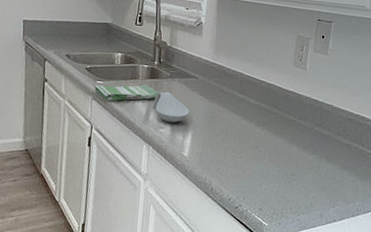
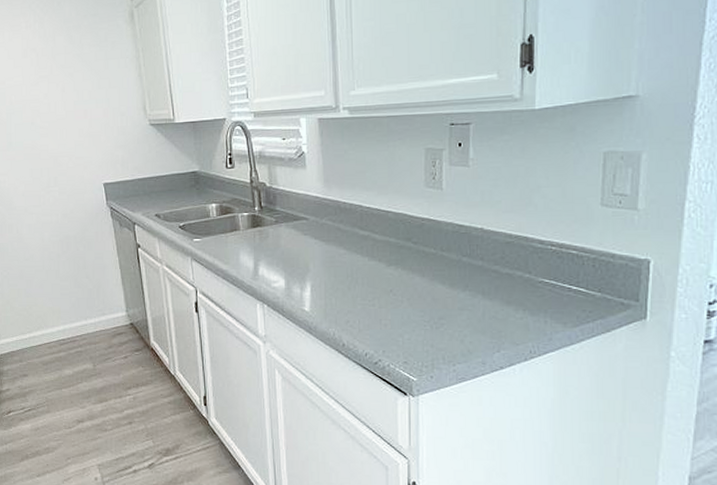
dish towel: present [94,84,159,102] -> none [192,235,265,260]
spoon rest: present [153,92,190,123] -> none [260,240,305,275]

